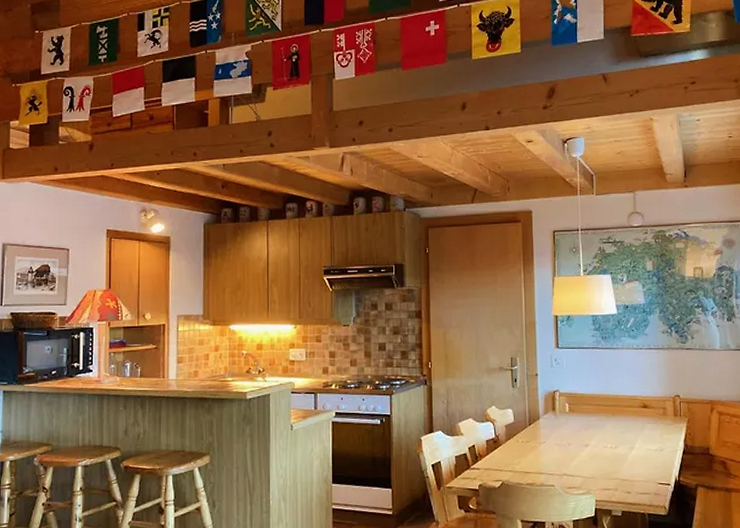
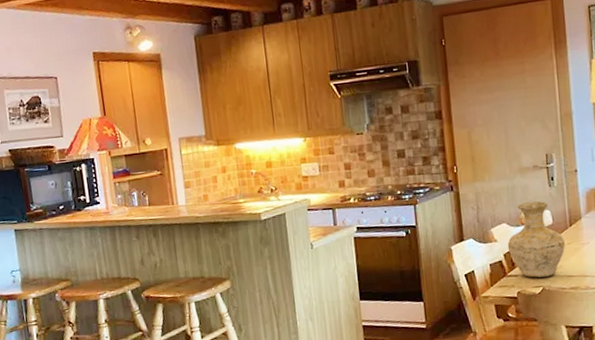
vase: none [472,400,524,472] -> present [507,201,565,278]

